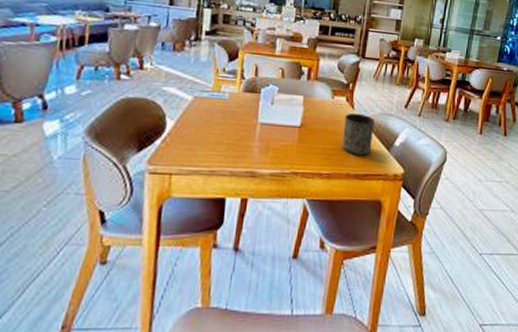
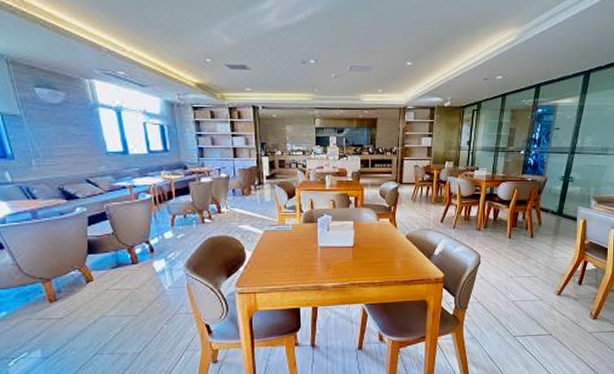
cup: present [342,112,376,156] -> none [389,230,416,265]

